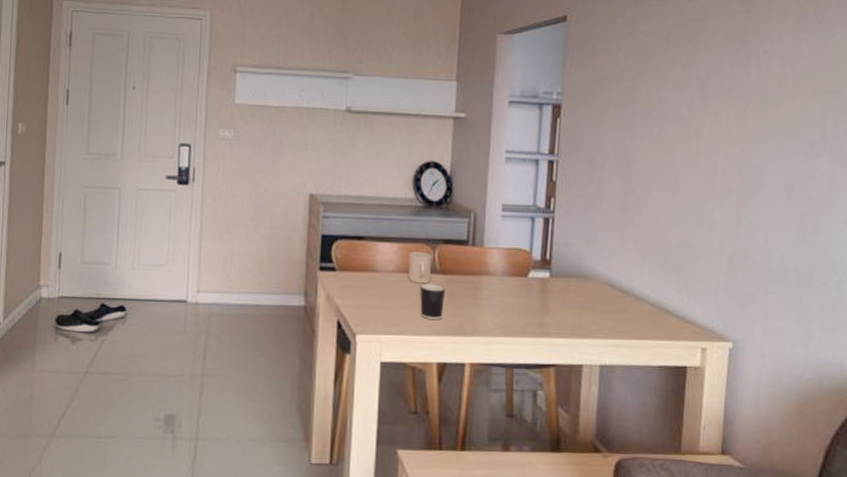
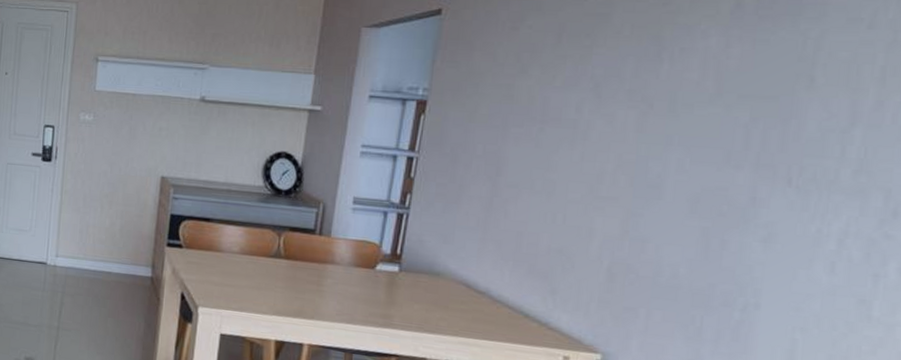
cup: present [407,251,432,285] -> none [251,236,277,268]
mug: present [420,284,446,320] -> none [261,266,289,302]

